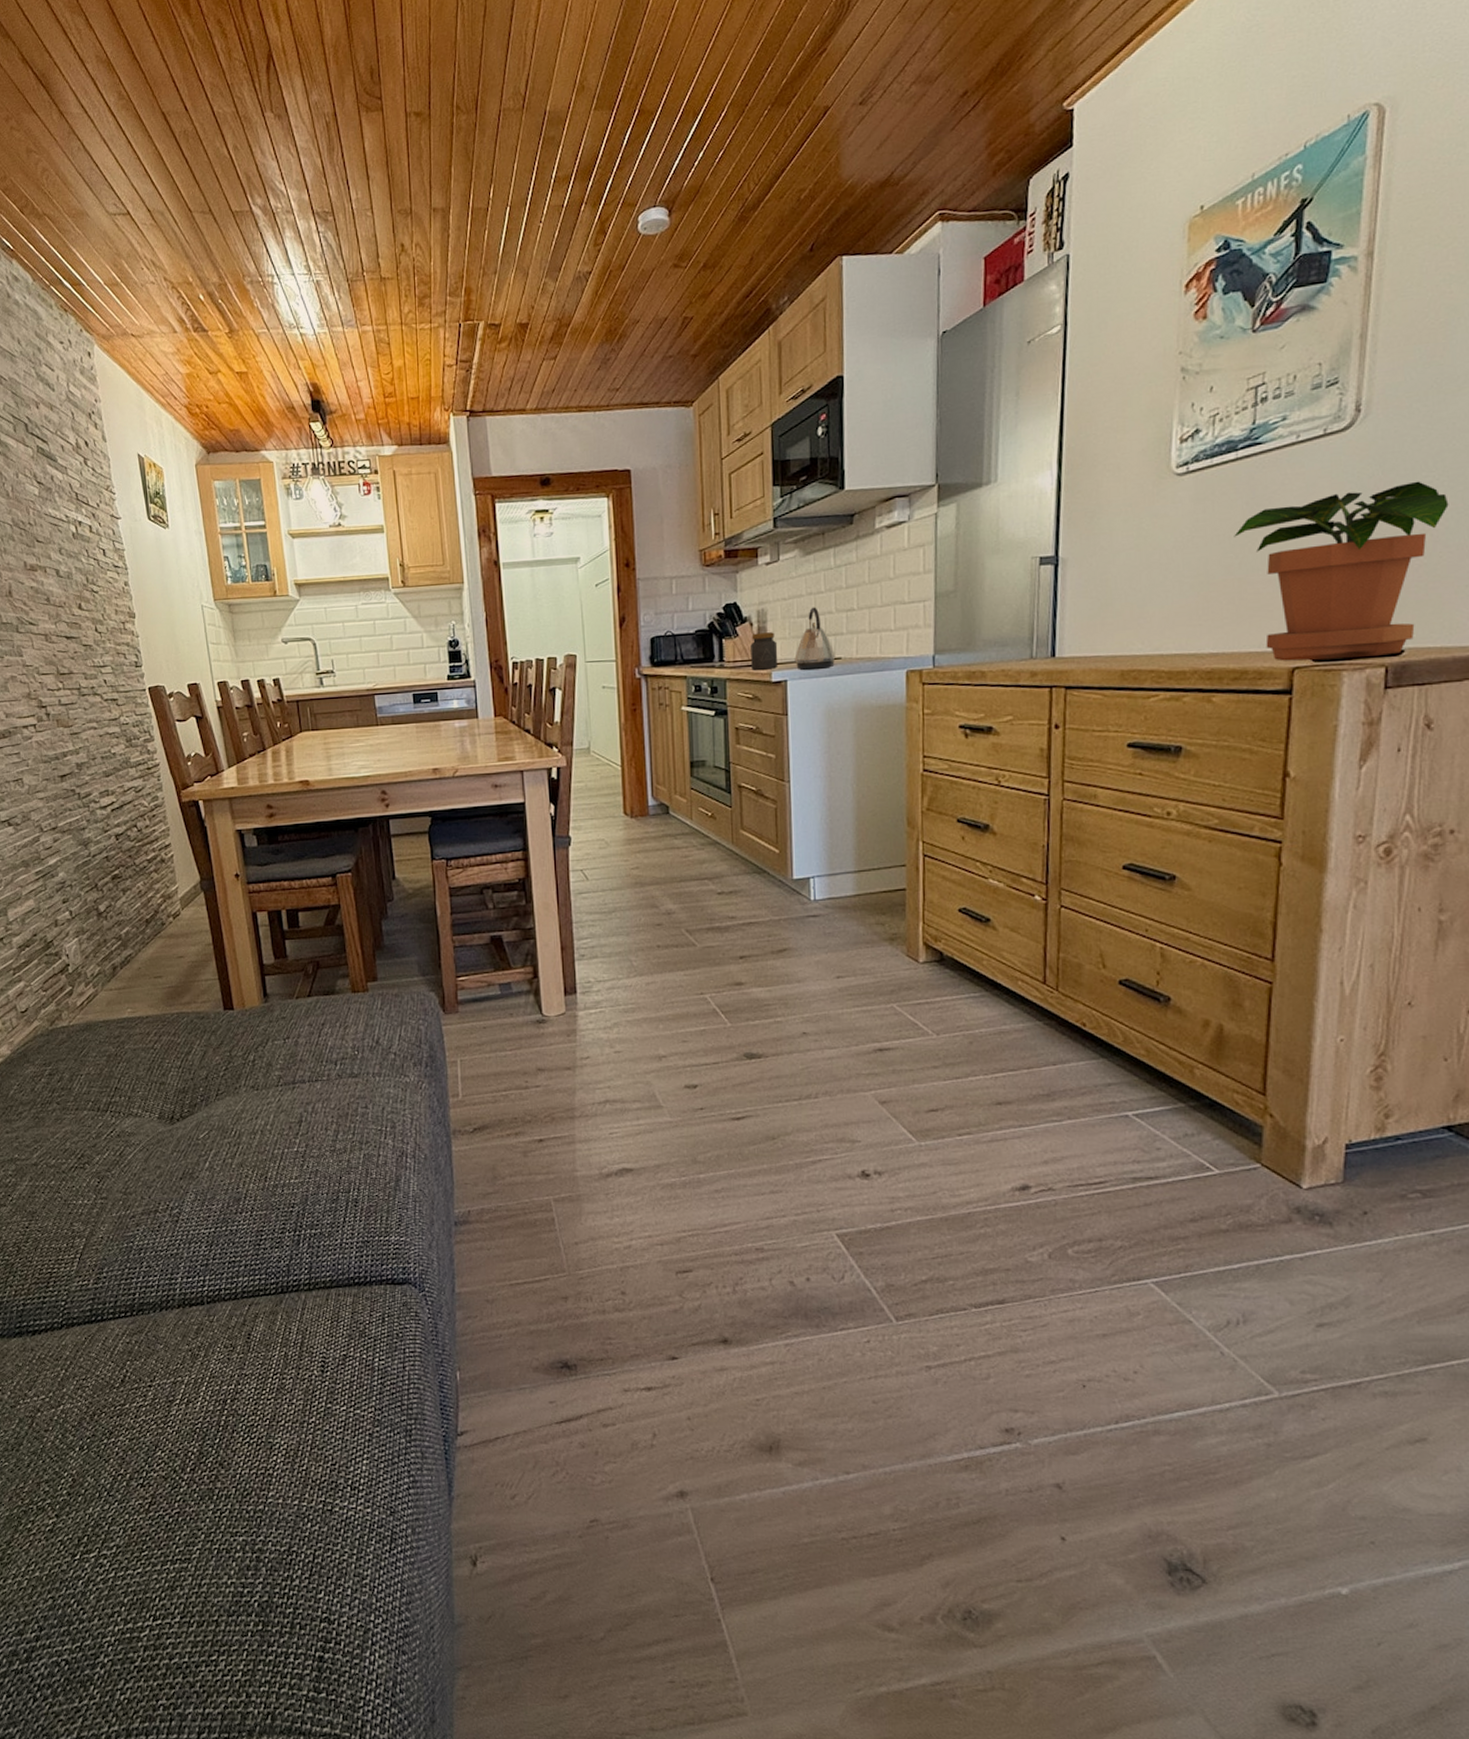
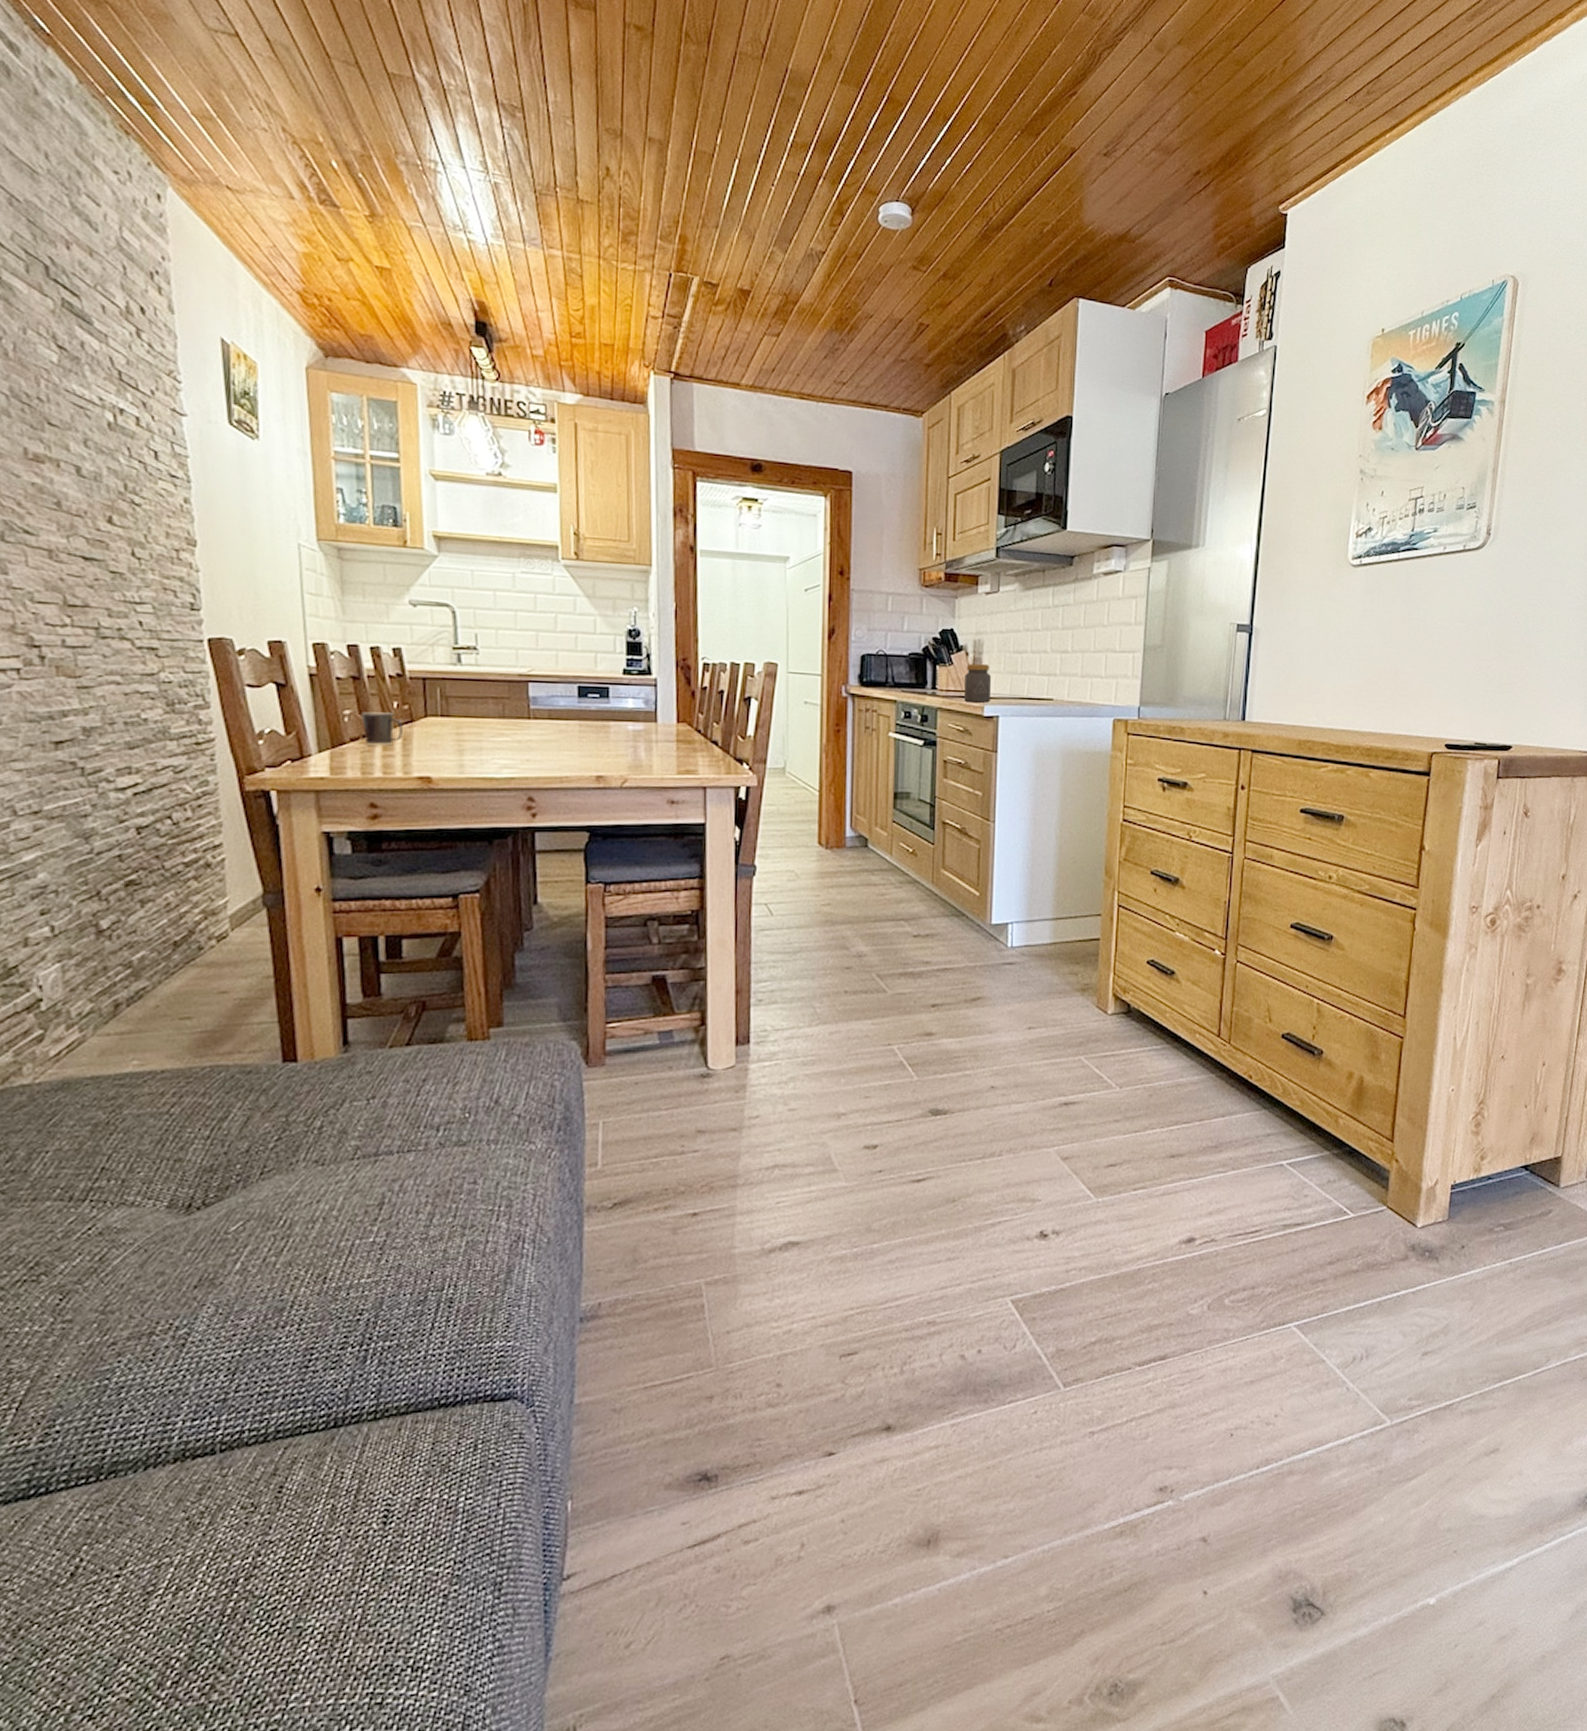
mug: none [255,731,286,760] -> present [360,712,404,747]
kettle: present [794,607,836,671] -> none [1008,644,1048,709]
potted plant: present [1234,481,1449,661] -> none [1393,602,1548,749]

